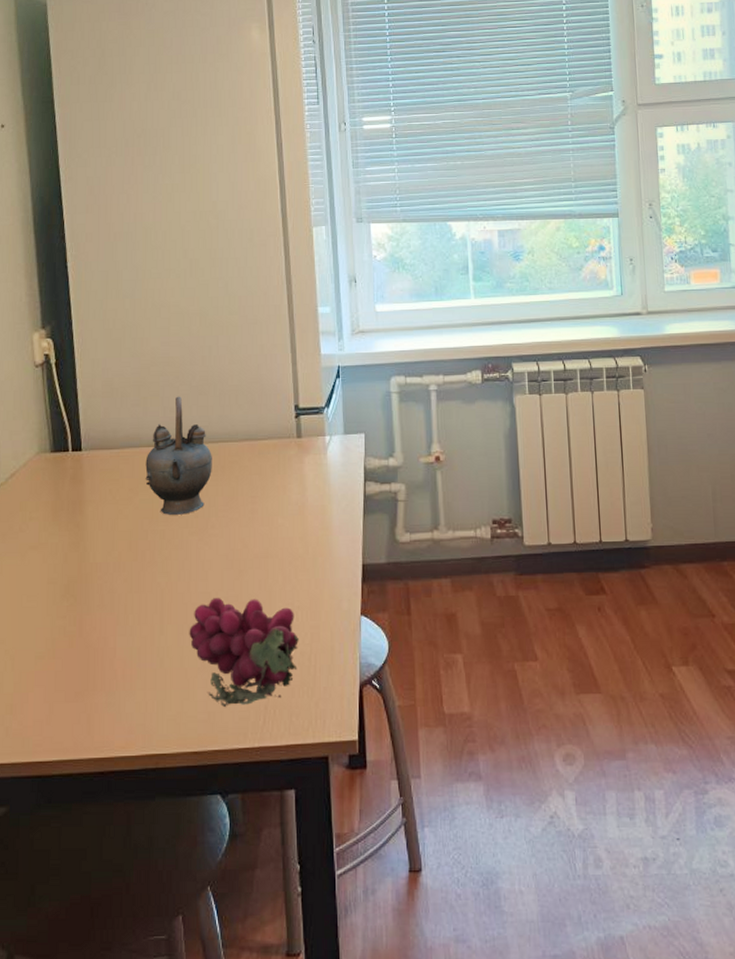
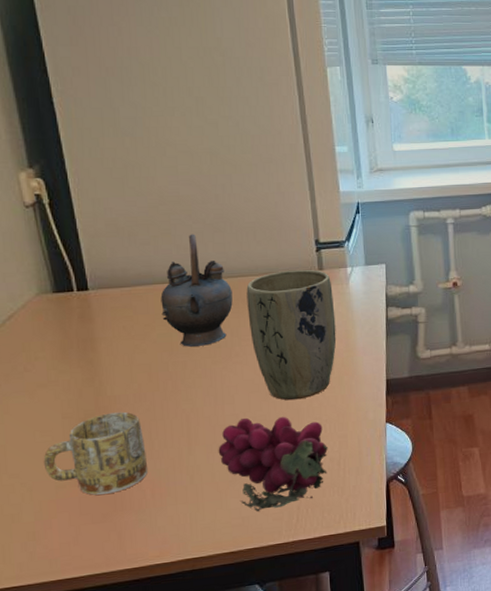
mug: none [27,581,120,670] -> present [43,412,147,495]
plant pot: none [226,436,312,581] -> present [246,269,337,400]

